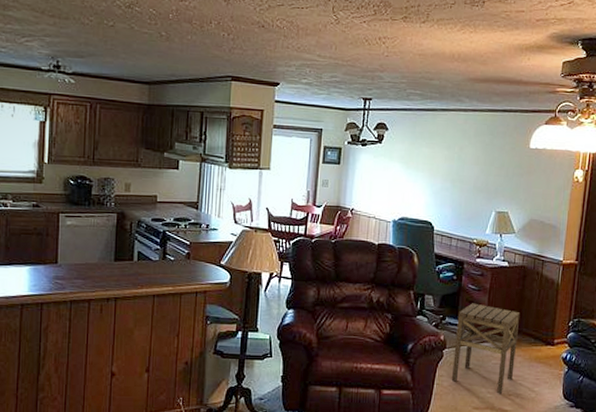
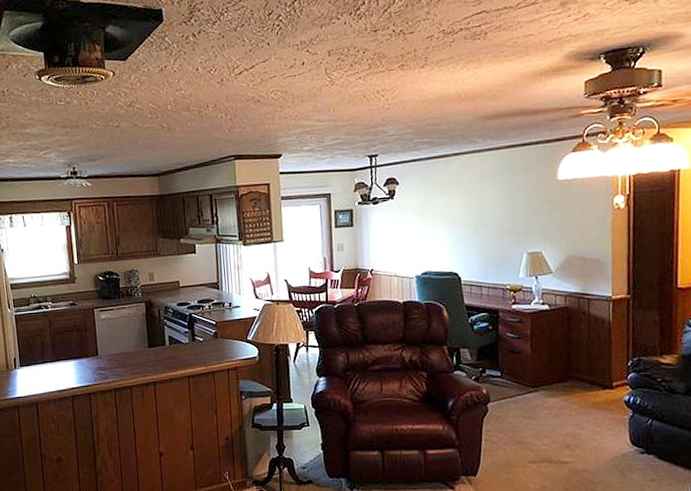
side table: present [451,303,520,394] -> none [498,352,570,445]

